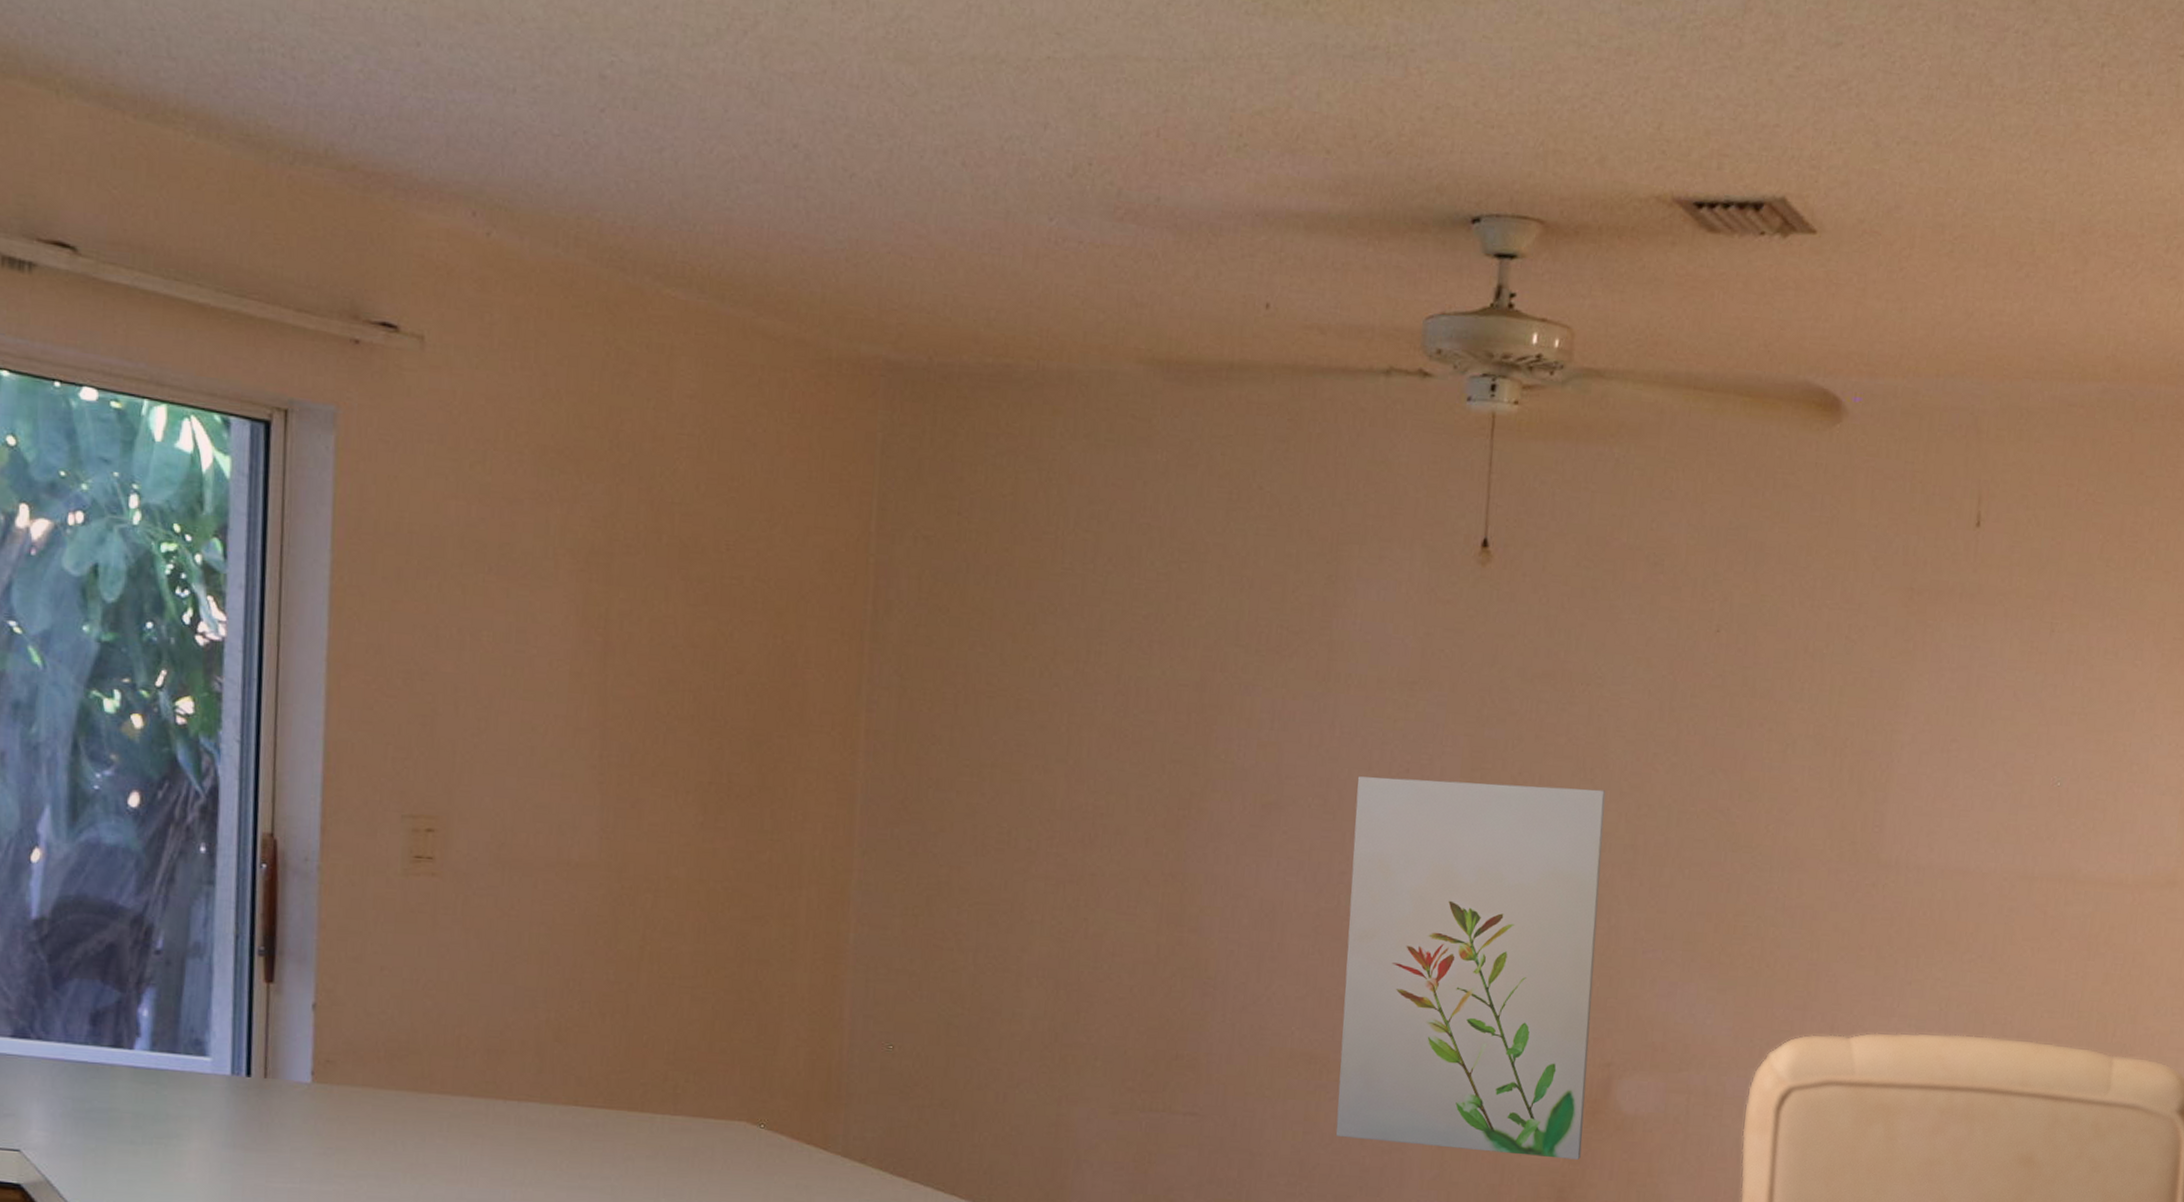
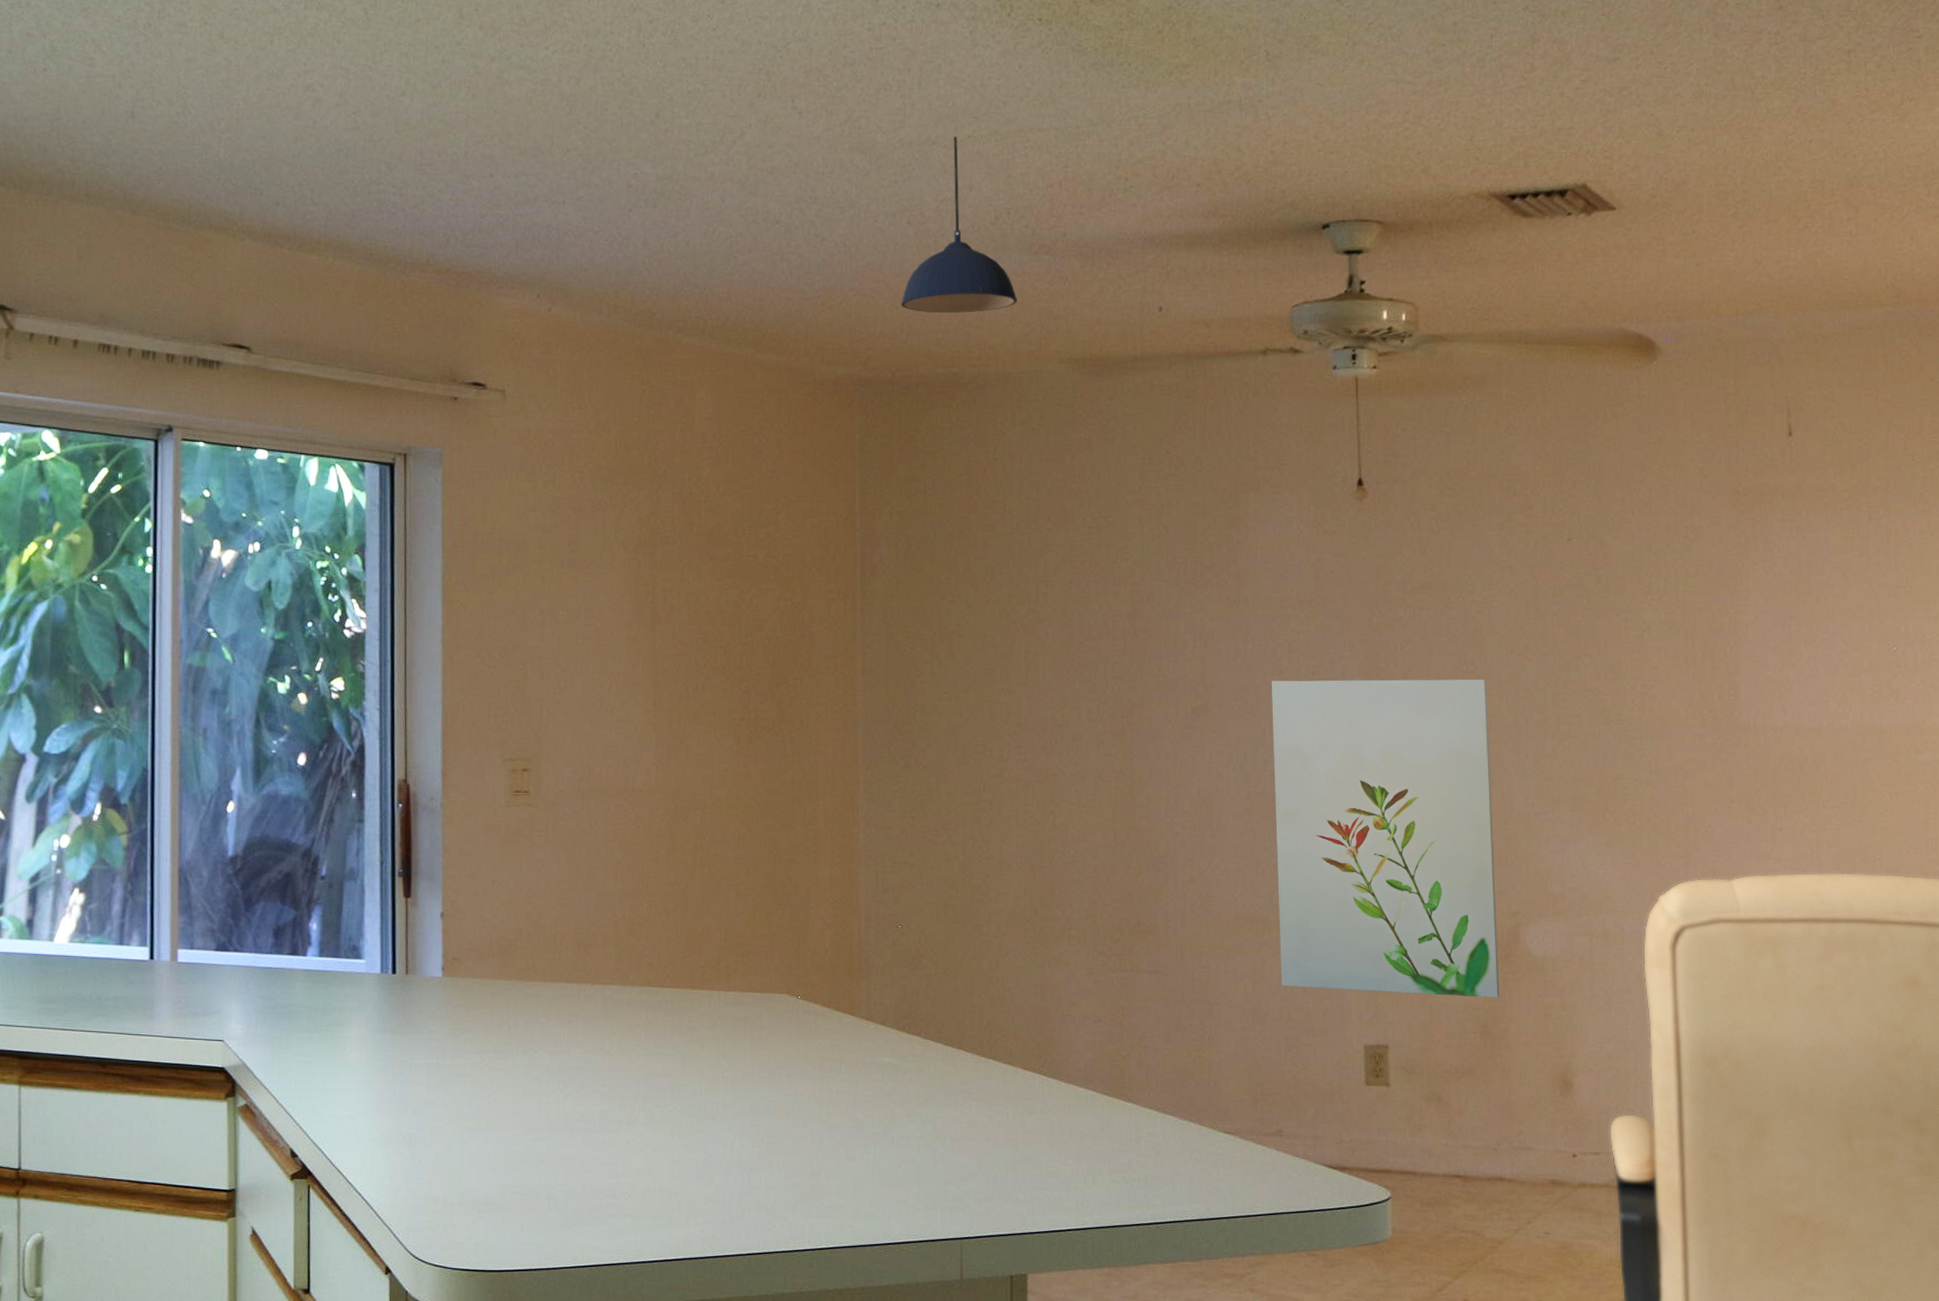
pendant light: none [946,55,1093,289] -> present [901,136,1017,313]

